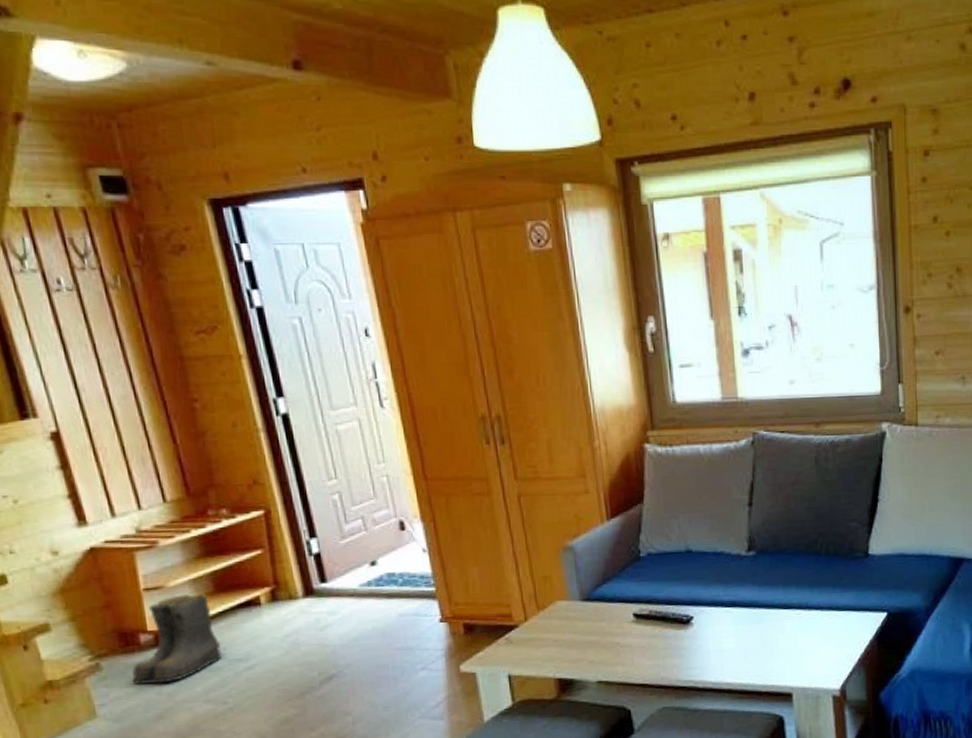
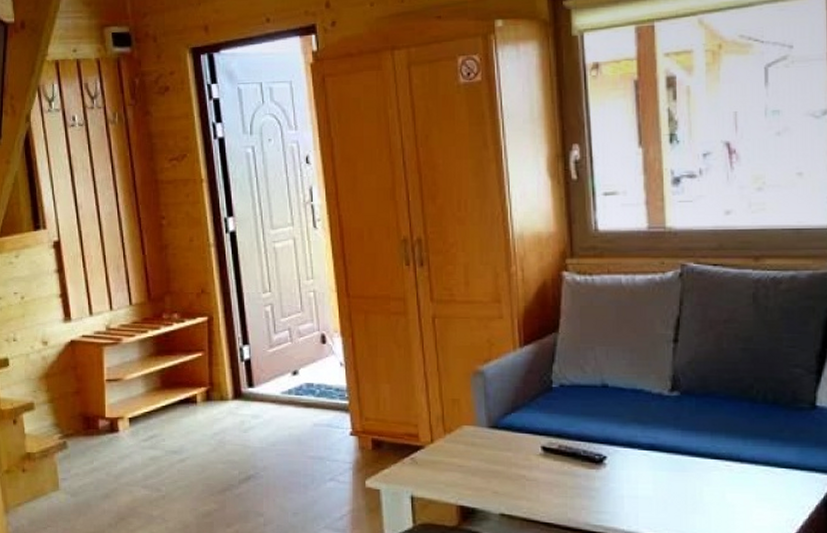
boots: present [131,593,224,685] -> none [88,388,163,466]

